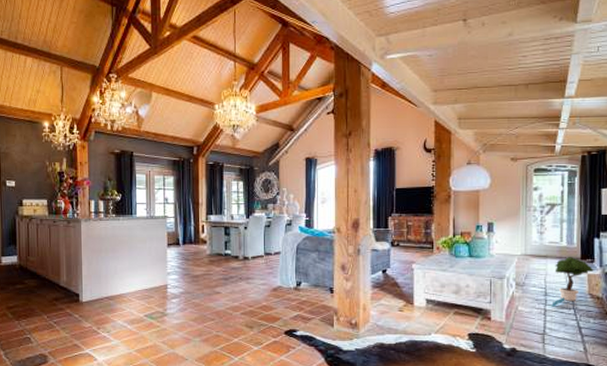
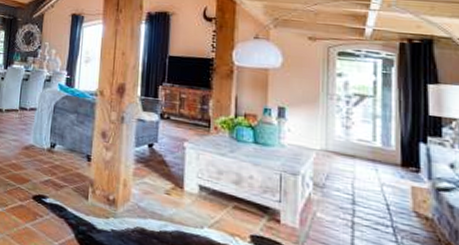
potted tree: present [551,257,594,307] -> none [362,161,420,220]

